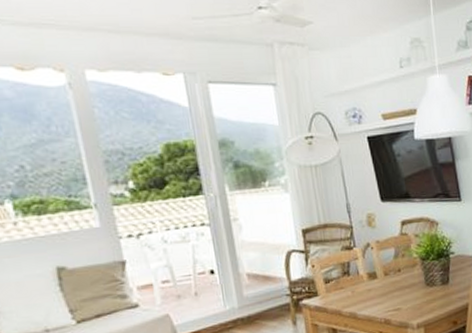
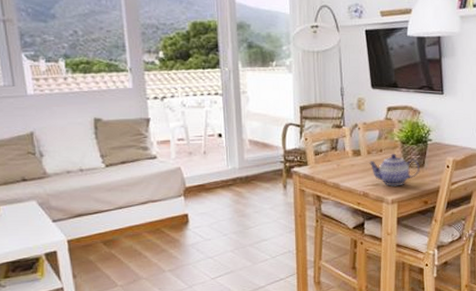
teapot: none [386,271,445,309] -> present [368,153,420,186]

